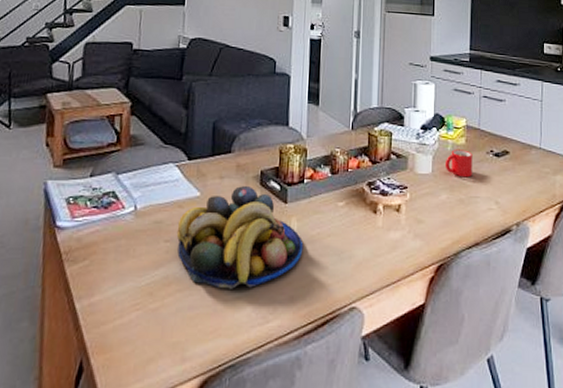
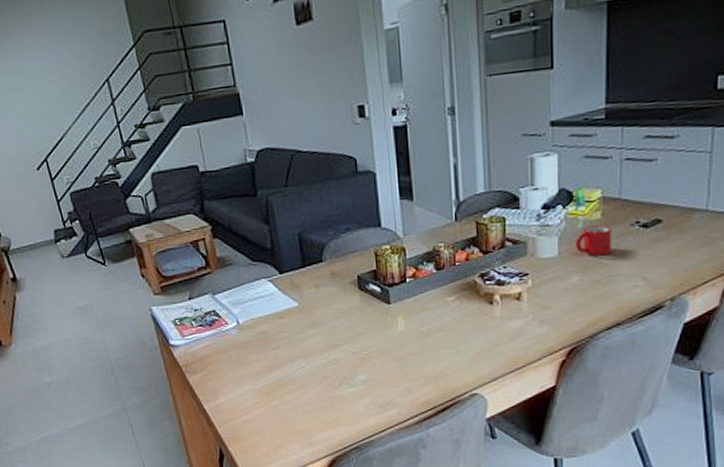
fruit bowl: present [176,185,304,289] -> none [281,291,414,386]

